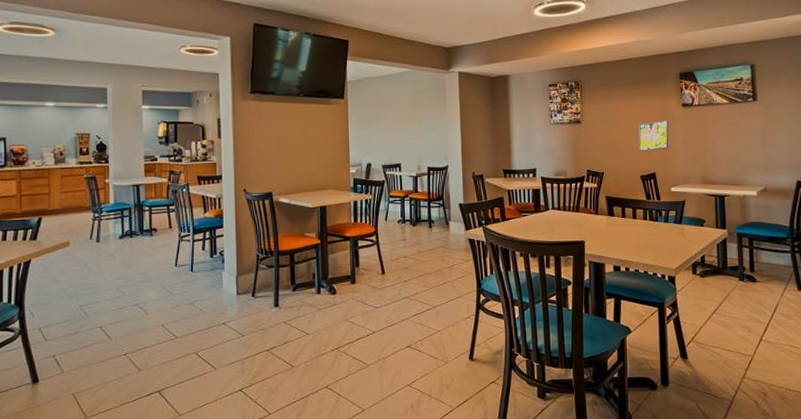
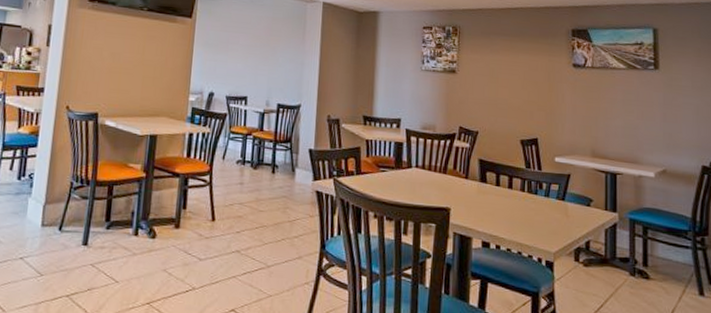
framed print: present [638,120,669,151] -> none [520,80,556,113]

